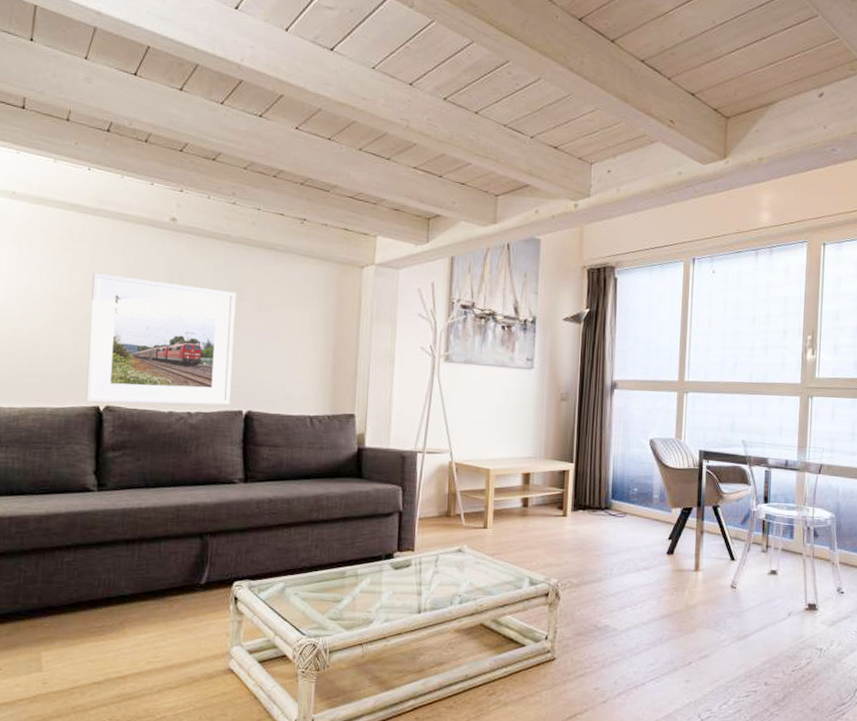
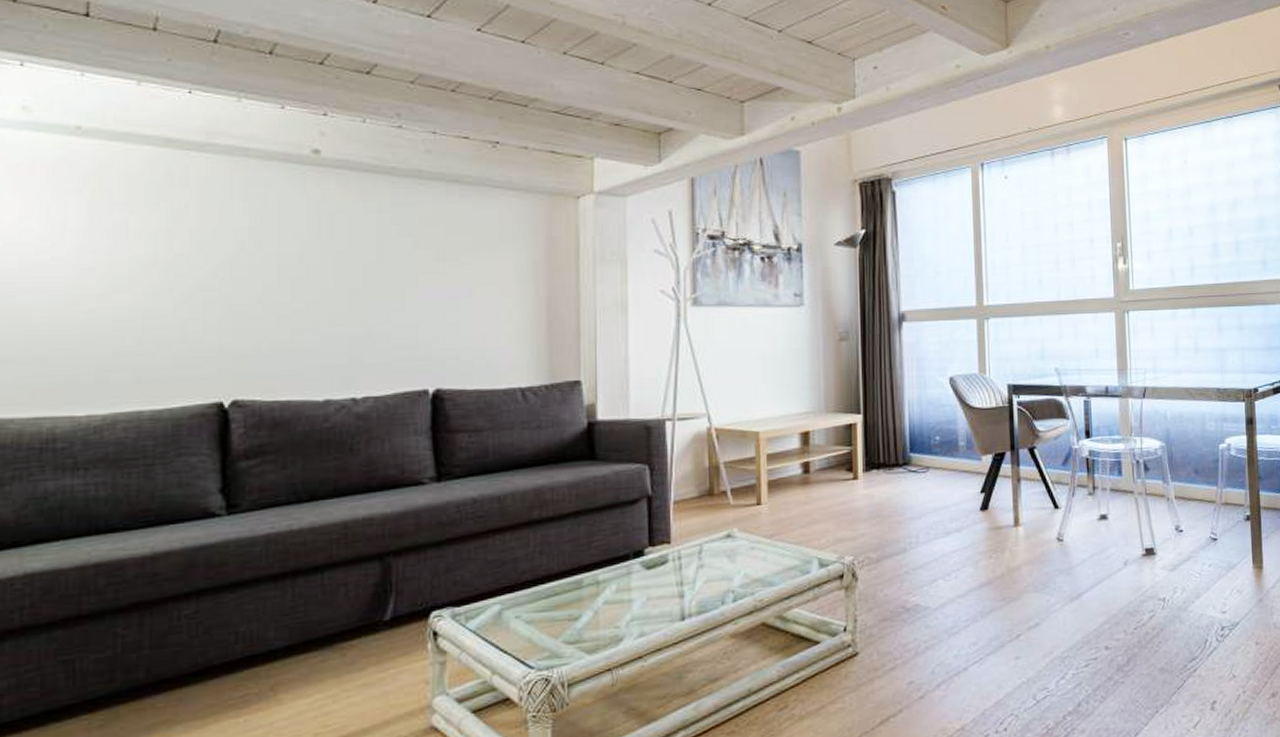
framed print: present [85,273,236,405] -> none [202,227,410,397]

